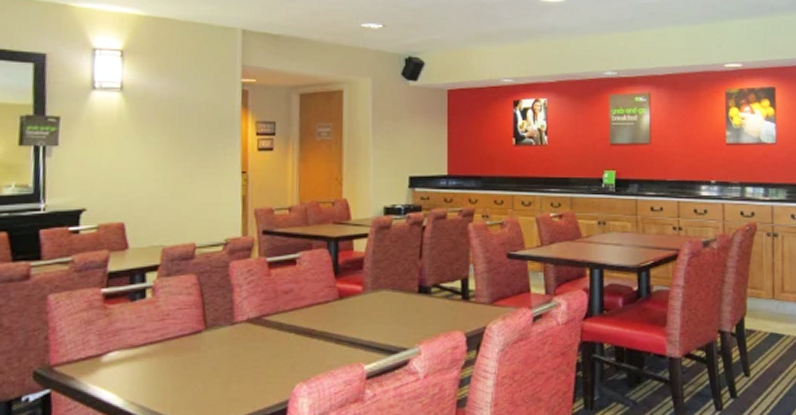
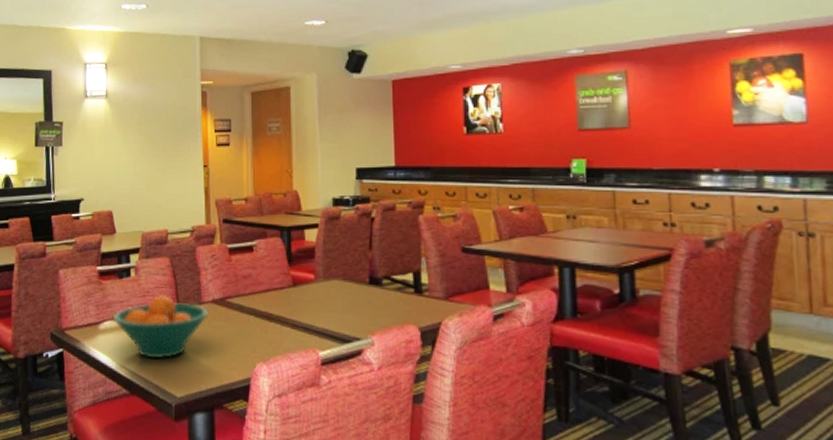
fruit bowl: none [120,316,242,390] -> present [112,294,209,359]

